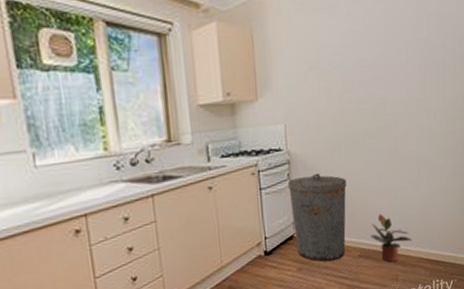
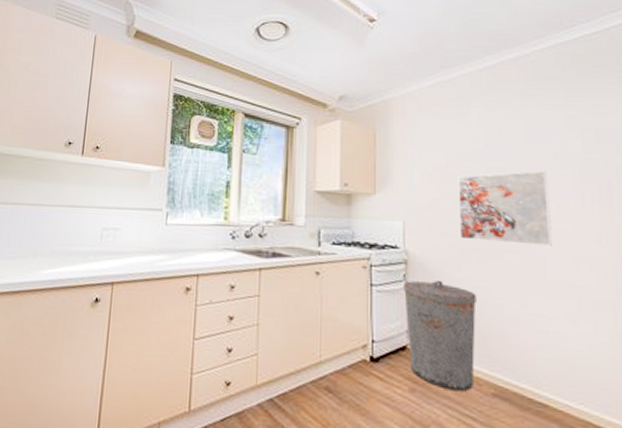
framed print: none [329,58,402,133] -> present [458,170,552,246]
potted plant: present [370,214,413,262] -> none [510,346,574,417]

